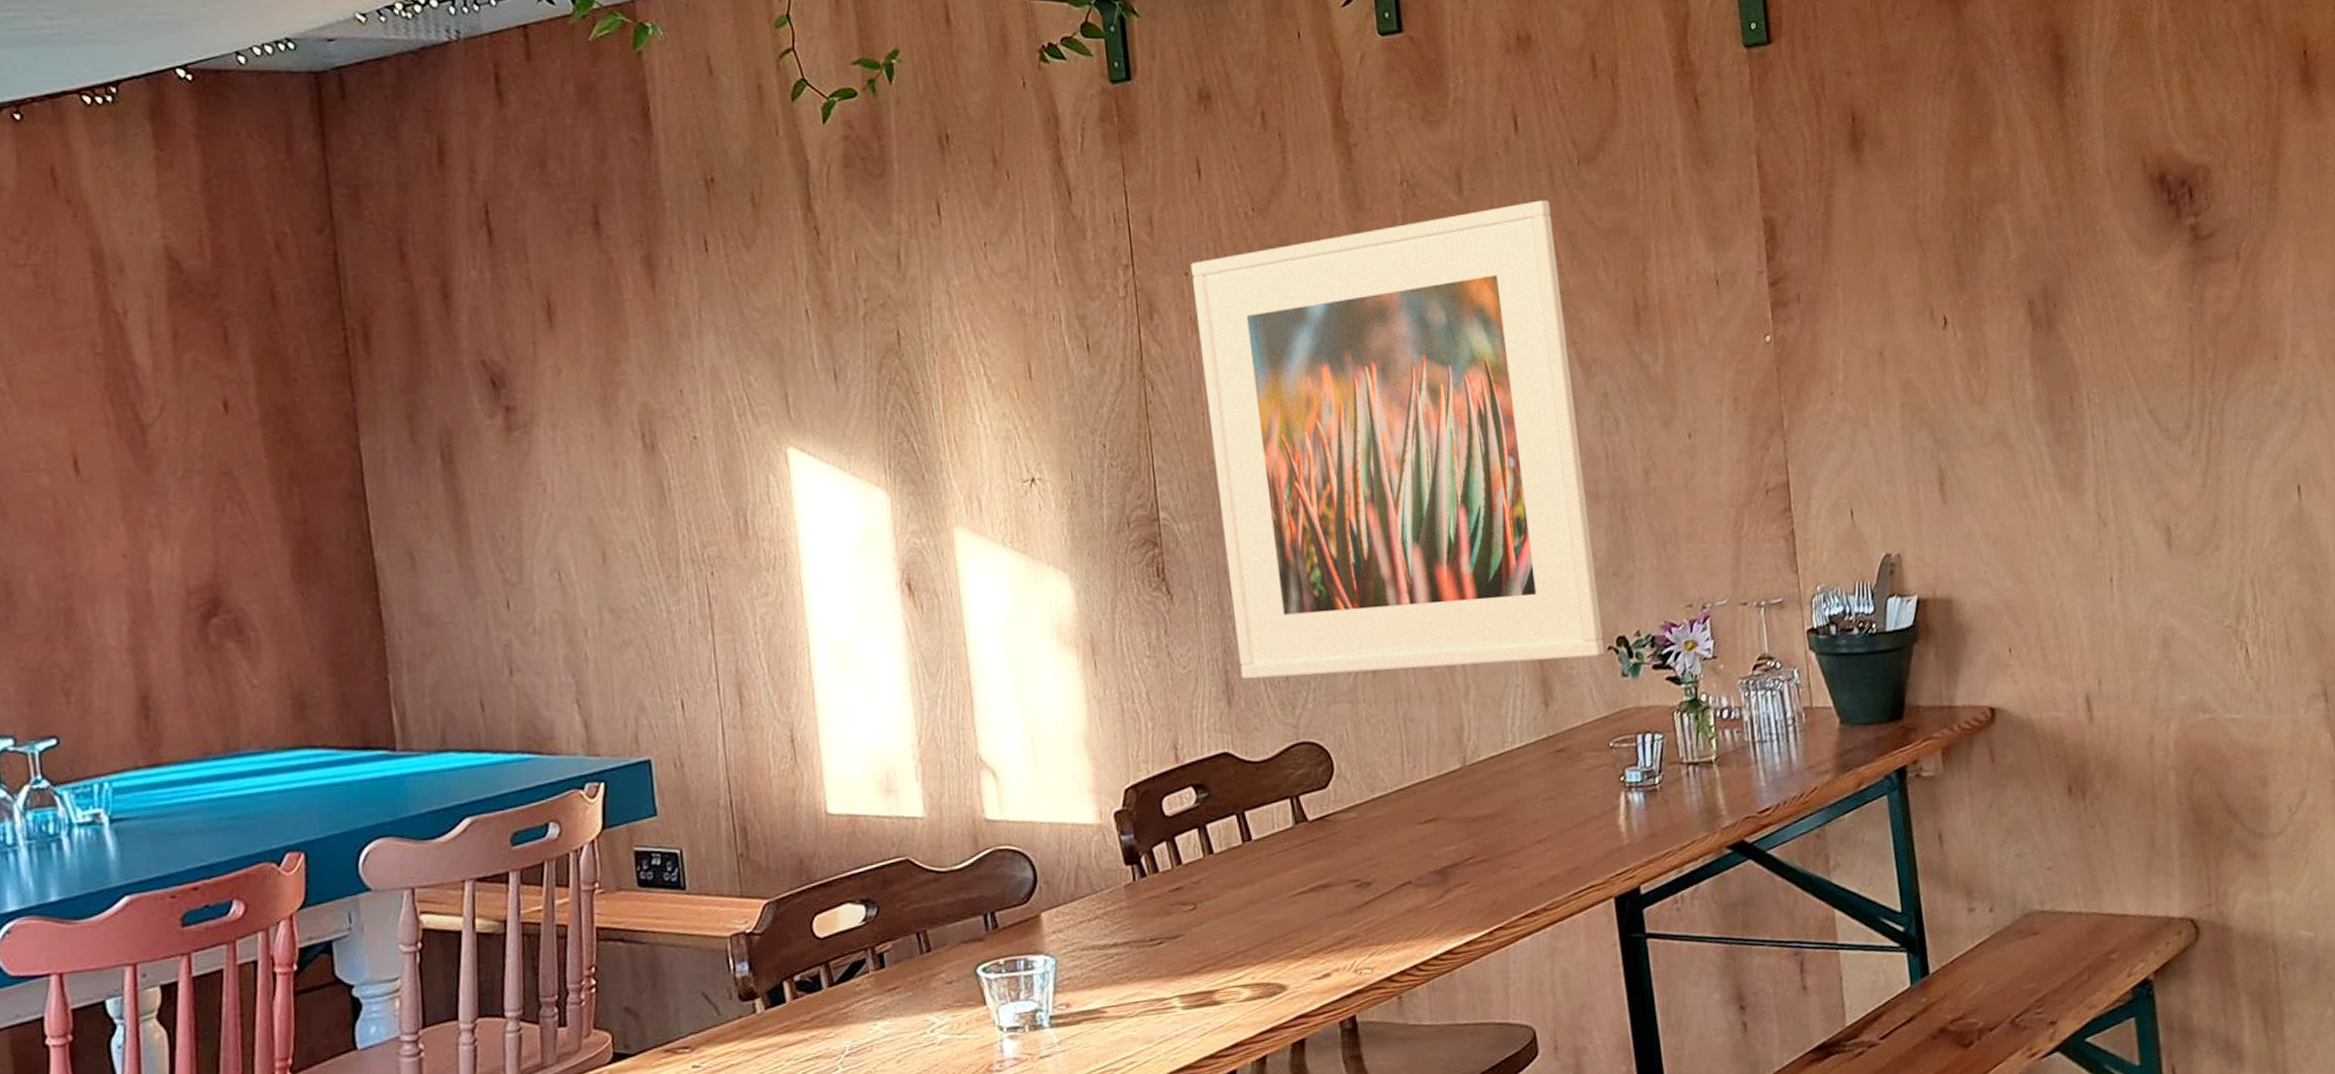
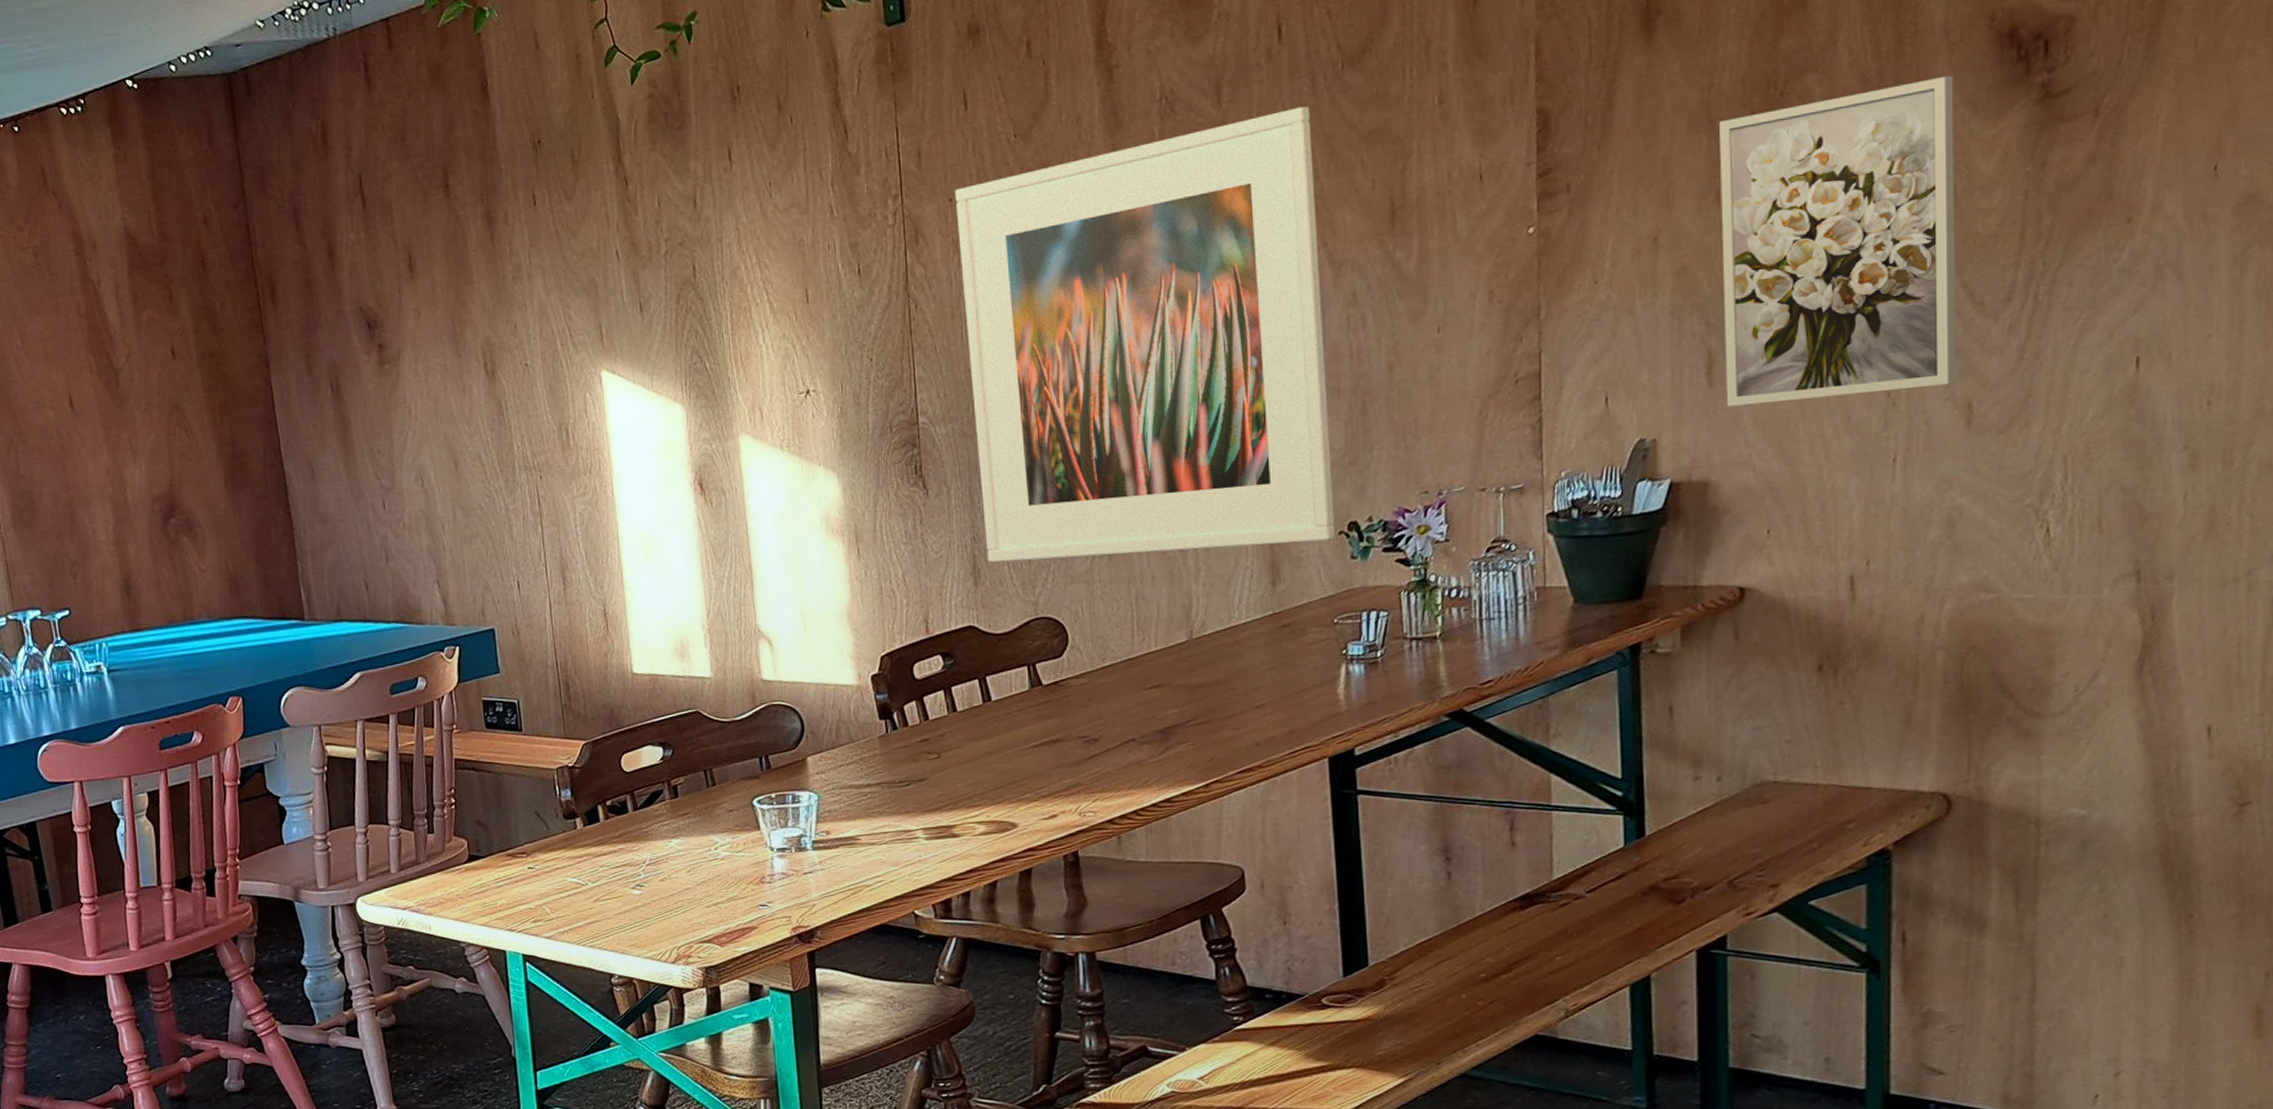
wall art: none [1927,213,2155,523] -> present [1719,75,1957,407]

